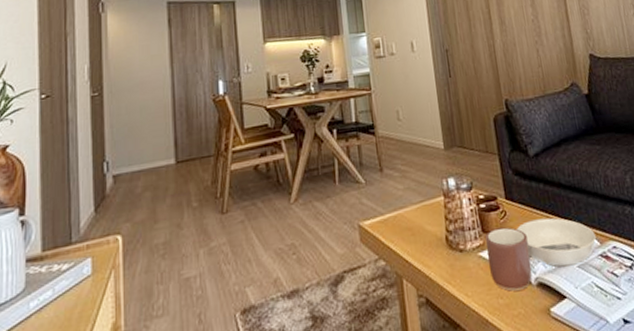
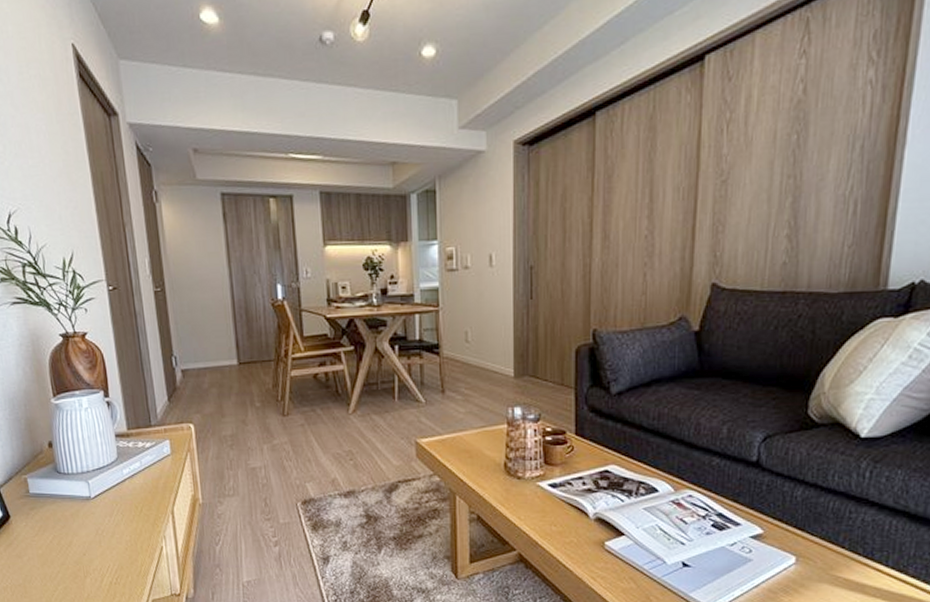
mug: present [485,227,533,292] -> none [546,462,593,522]
bowl: present [516,217,596,269] -> none [582,458,671,508]

